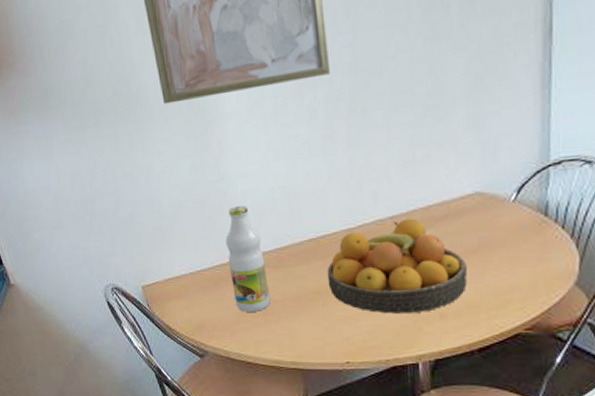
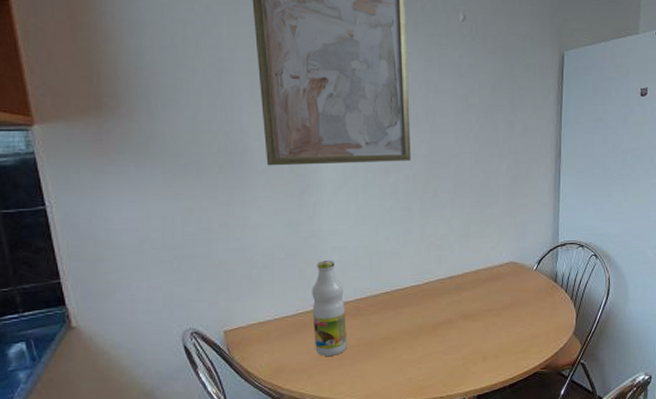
fruit bowl: present [327,218,467,314] -> none [397,279,503,357]

